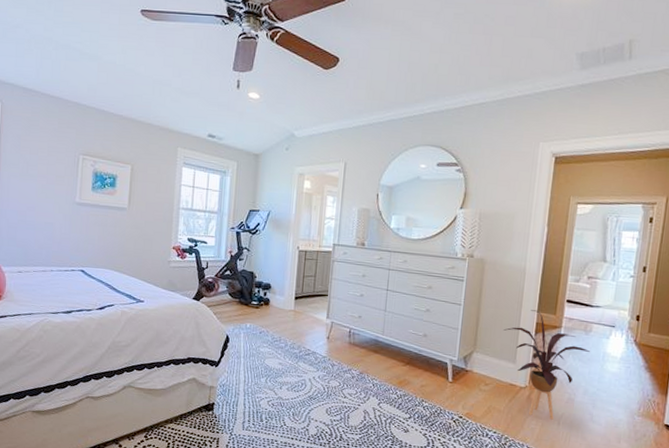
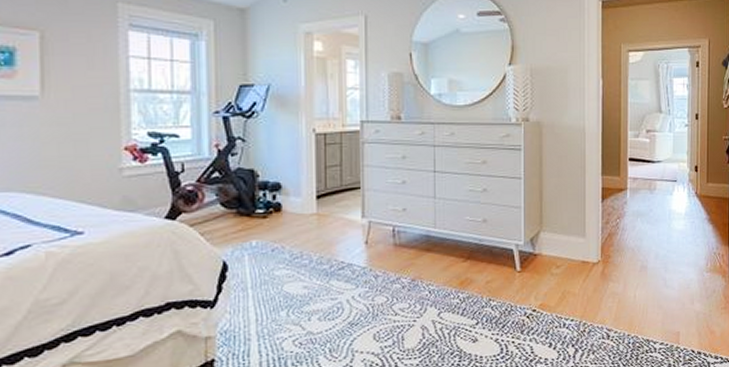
house plant: present [503,310,590,420] -> none [569,174,656,293]

